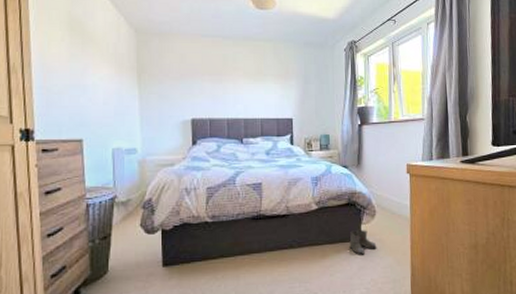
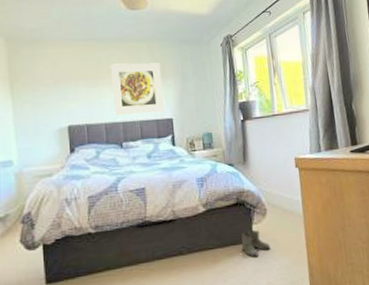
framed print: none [235,61,285,111] -> present [110,62,164,115]

